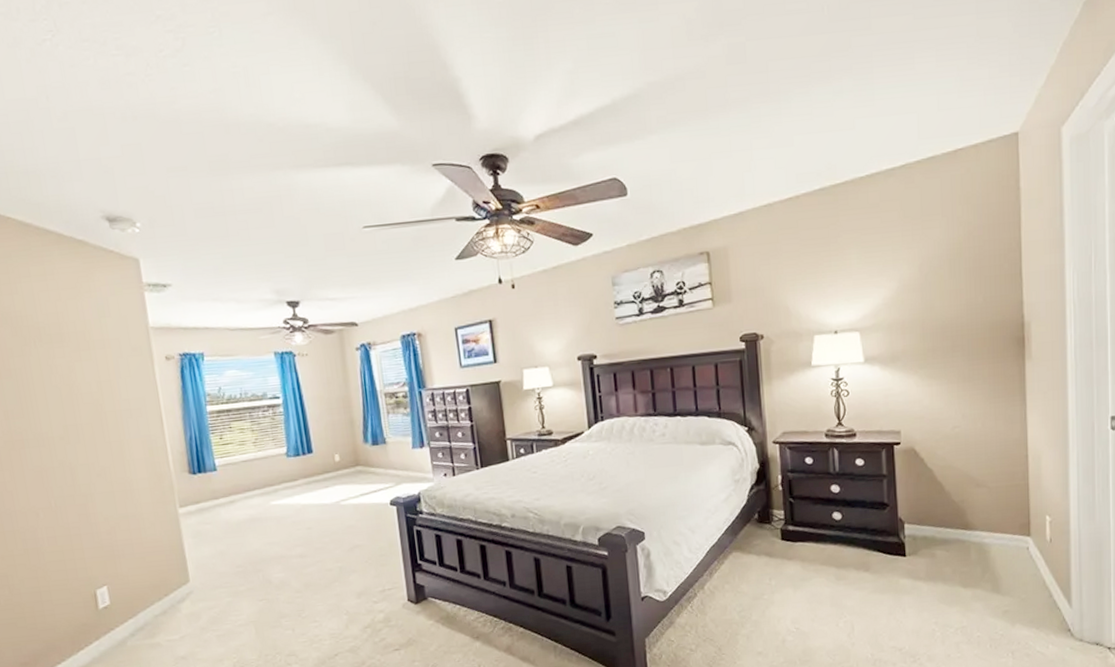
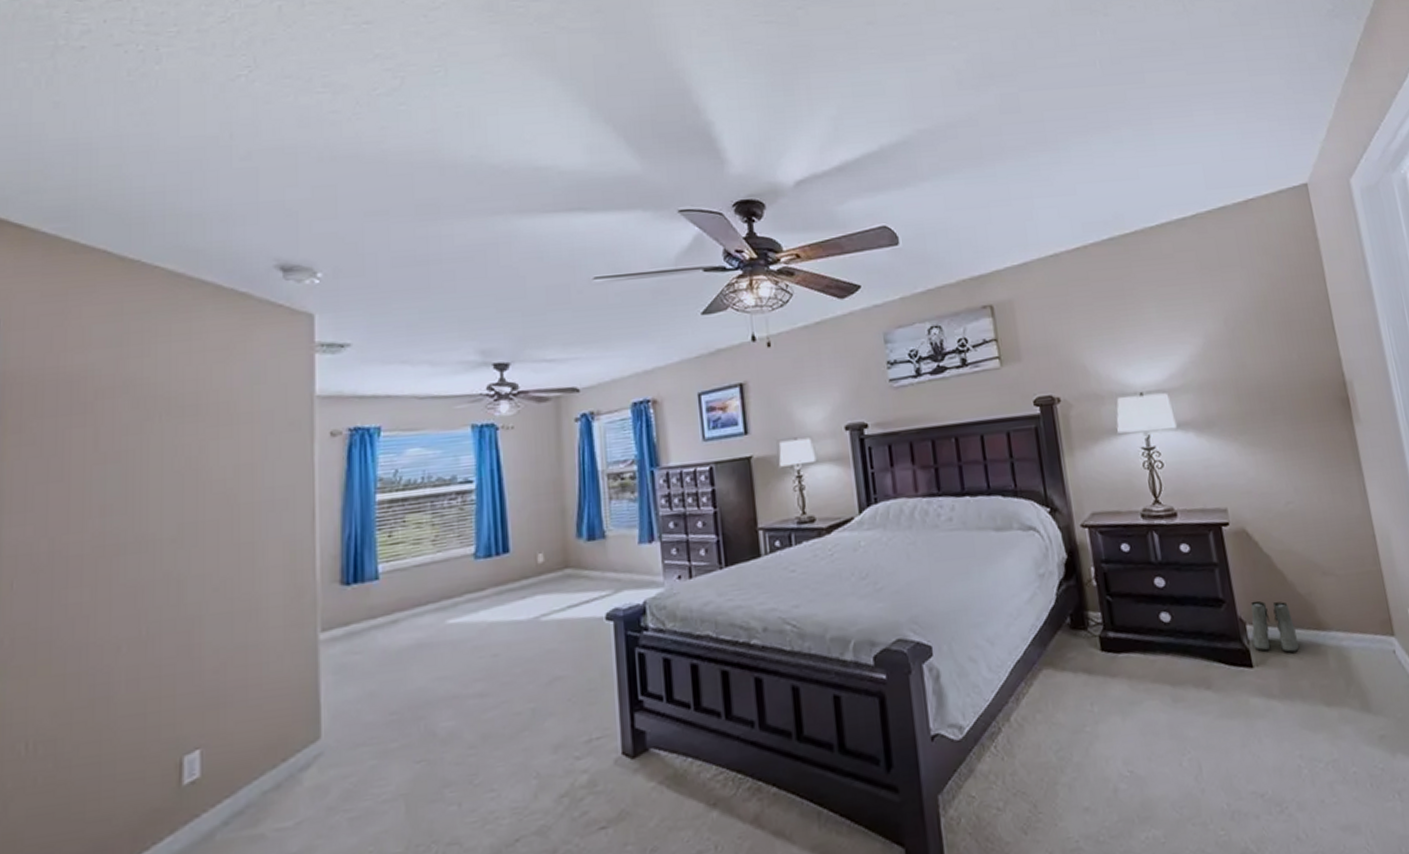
boots: none [908,505,946,546] -> present [1251,600,1299,653]

